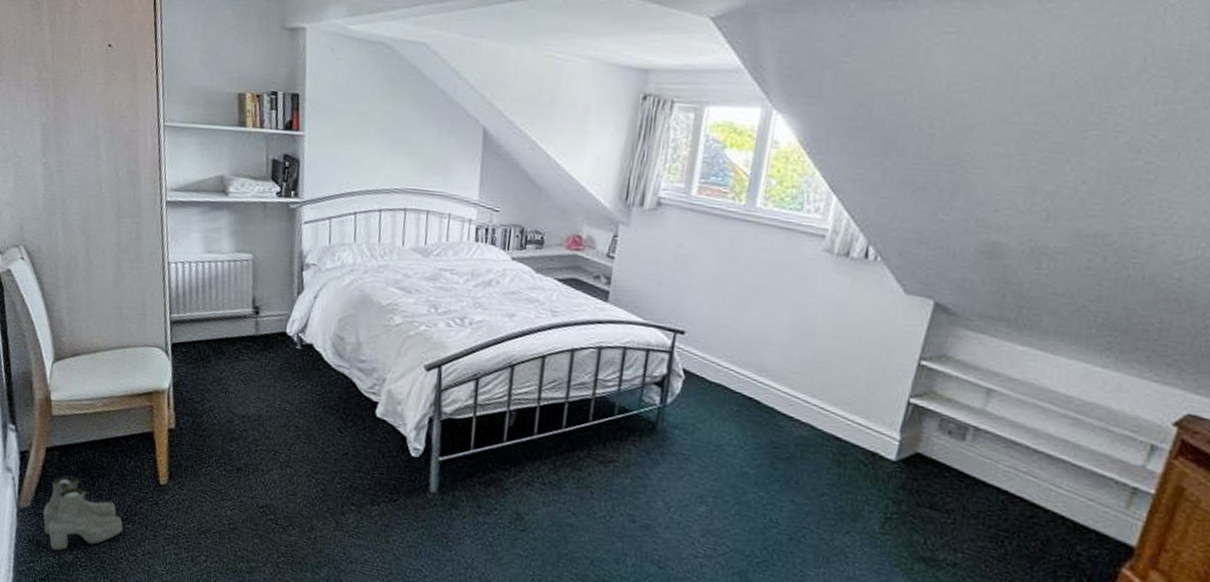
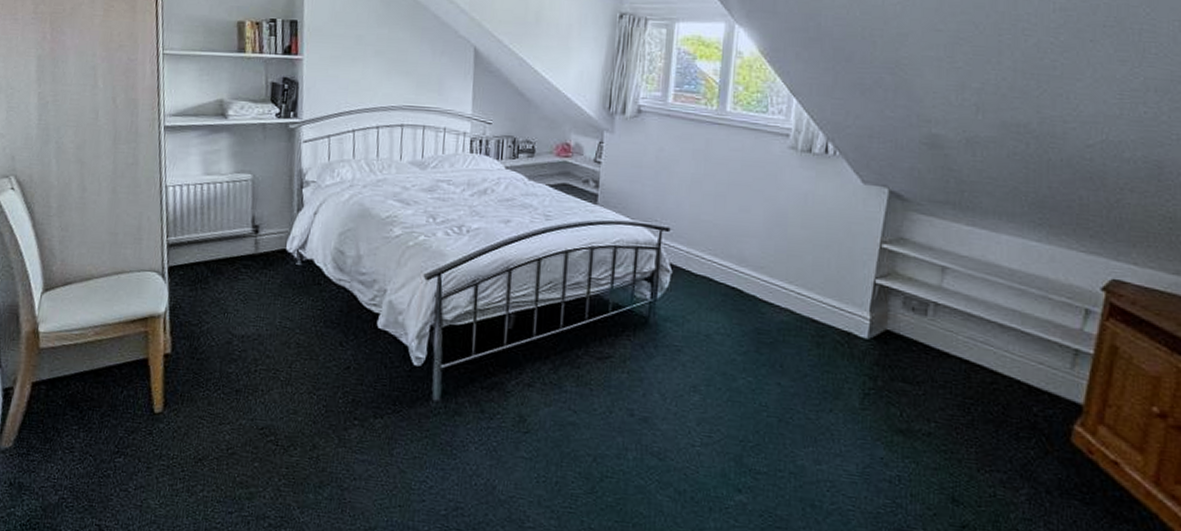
boots: present [43,475,123,551] -> none [26,410,114,493]

